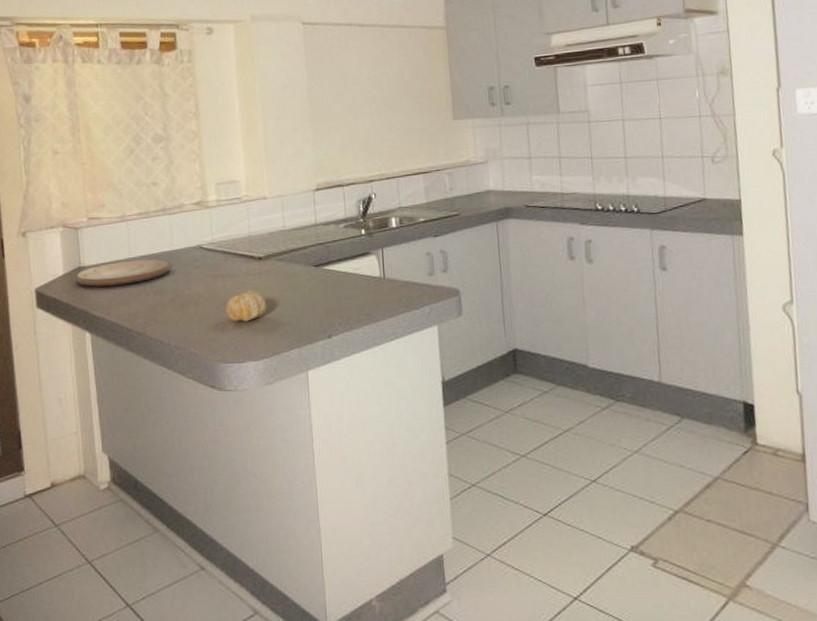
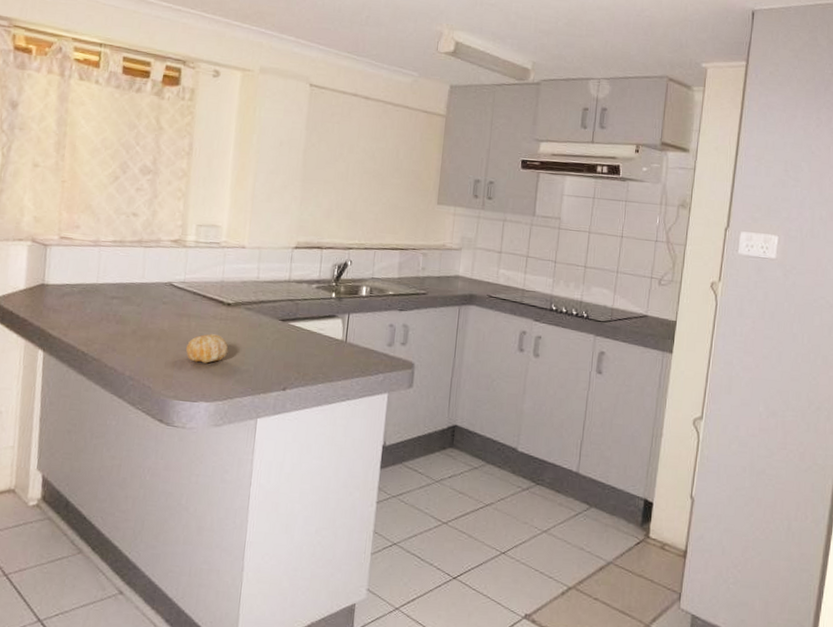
cutting board: present [77,259,169,287] -> none [38,285,137,309]

